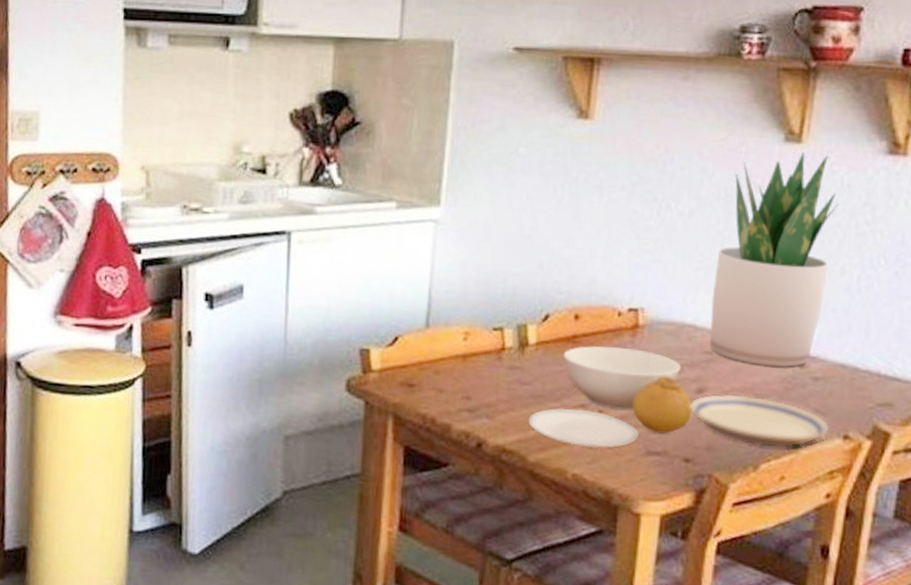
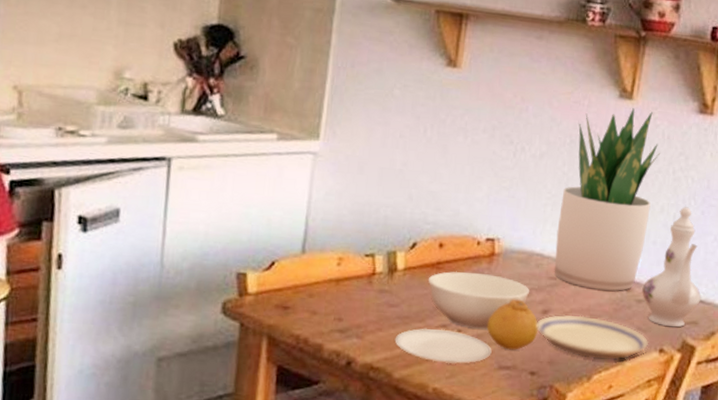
ewer: none [819,267,896,410] -> present [642,207,701,328]

